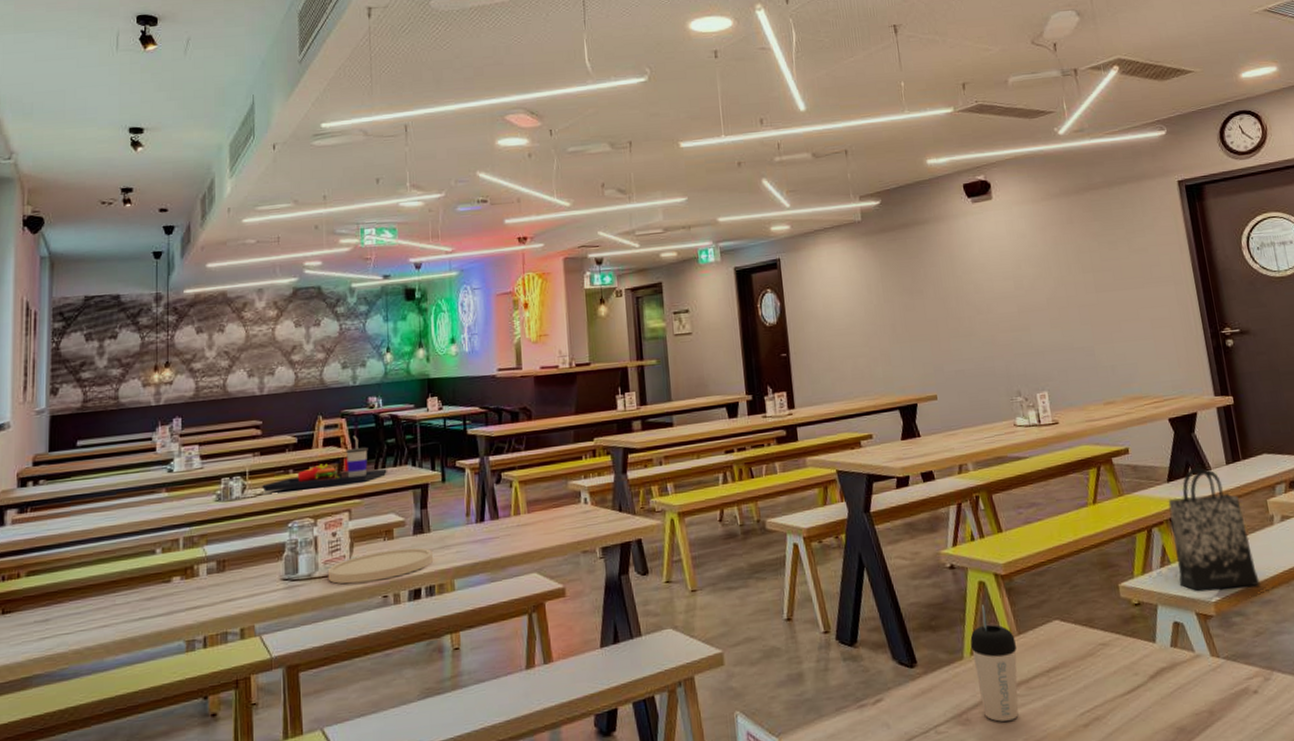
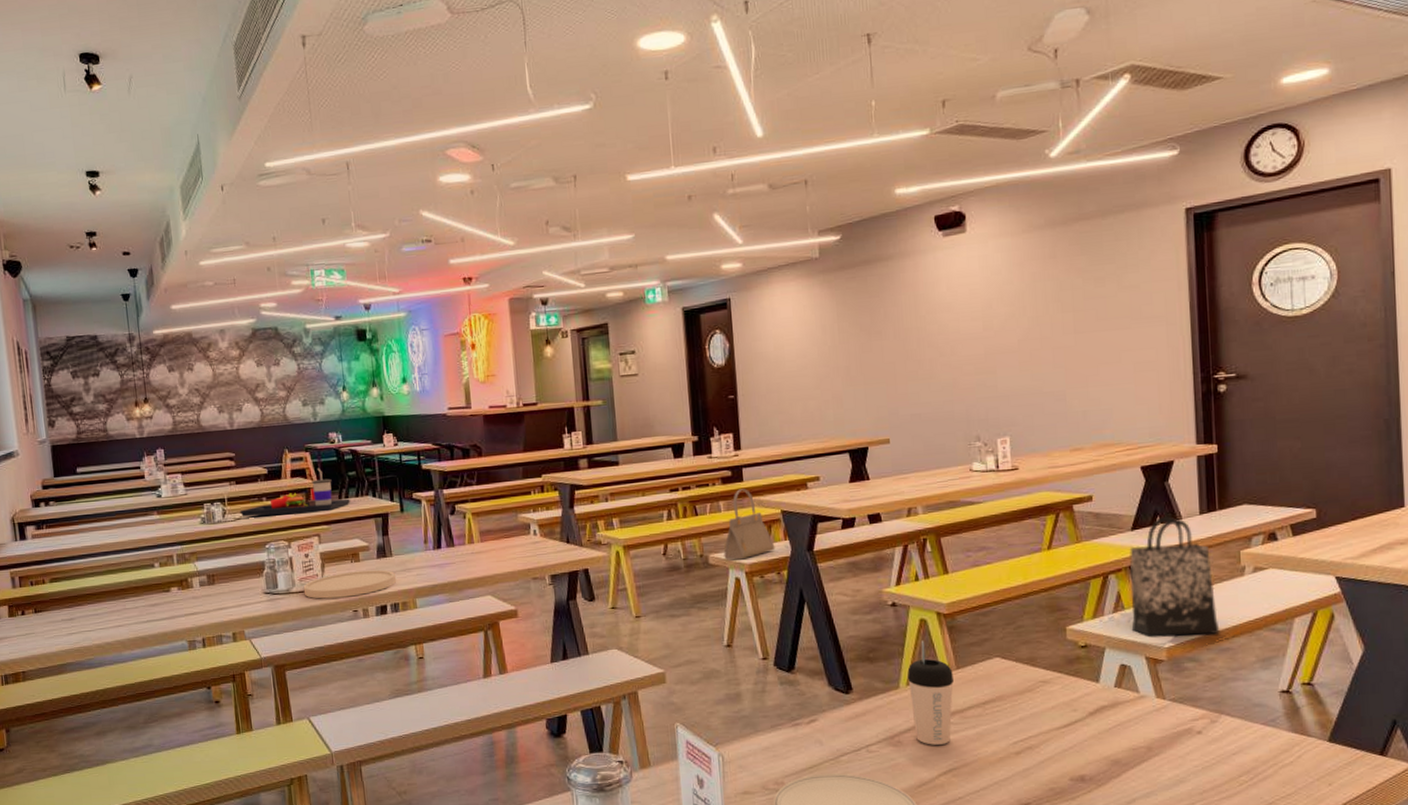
handbag: none [781,448,833,526] -> present [724,489,775,561]

